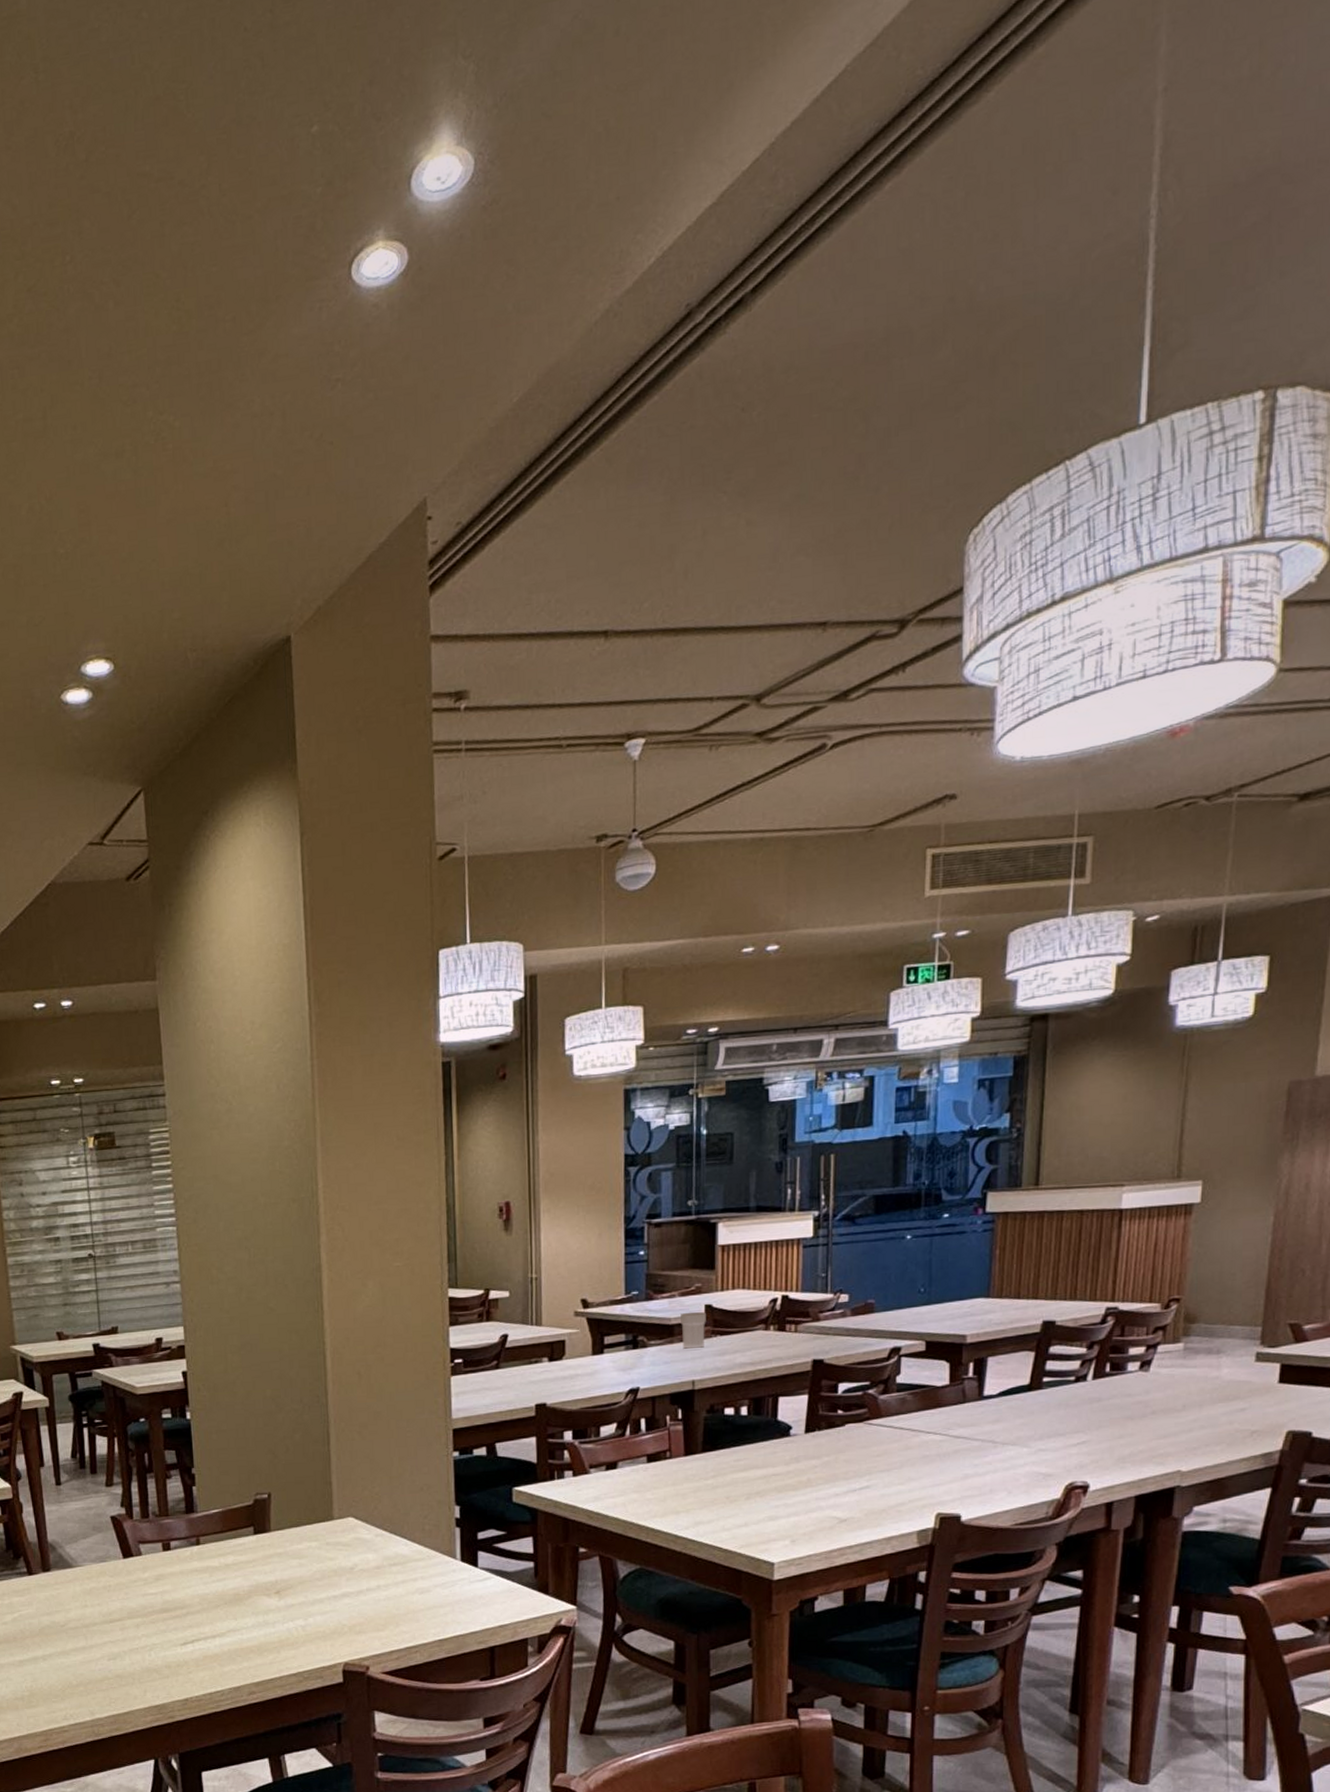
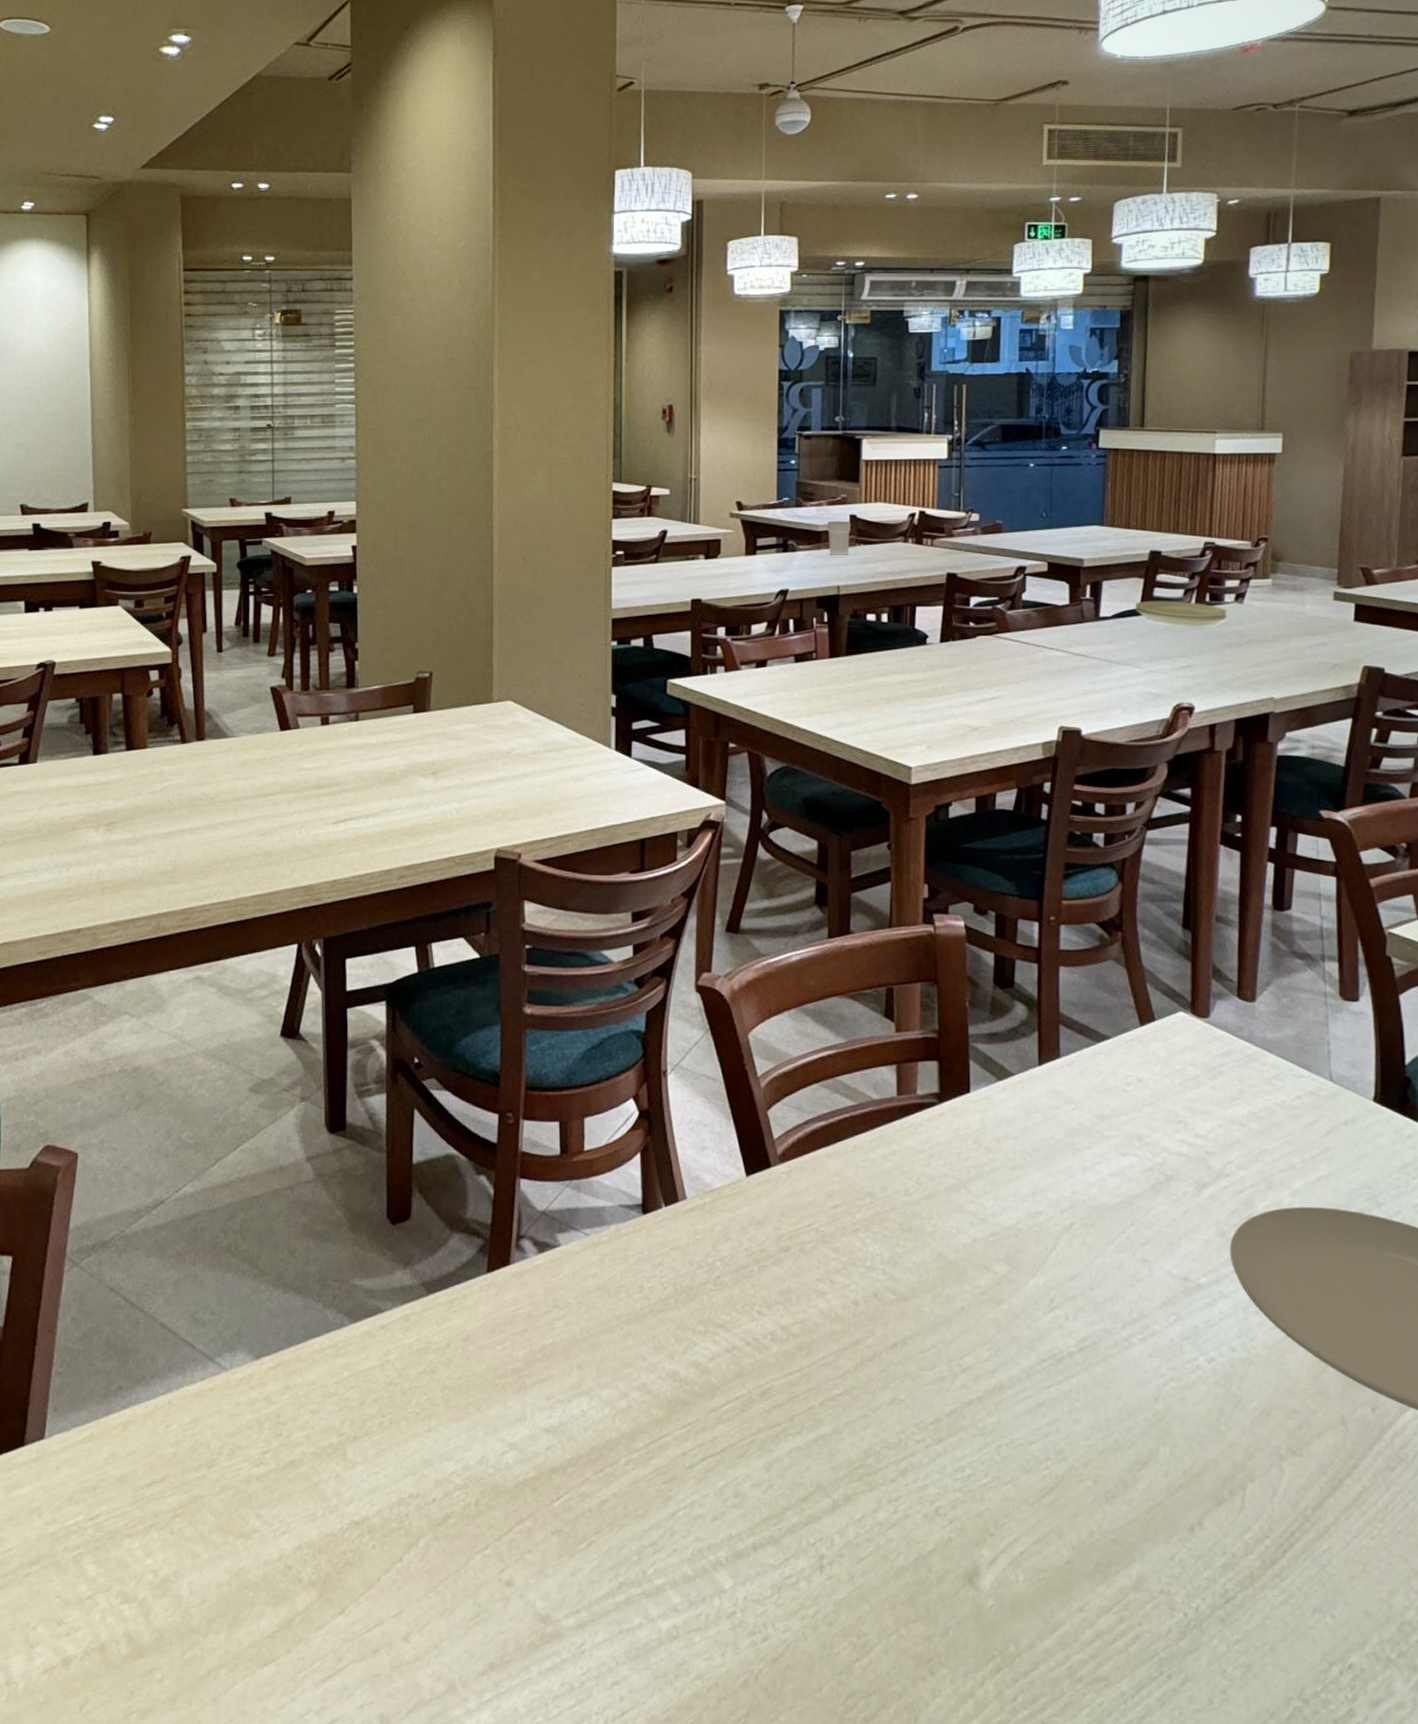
plate: none [1024,1373,1130,1400] -> present [1135,600,1227,627]

